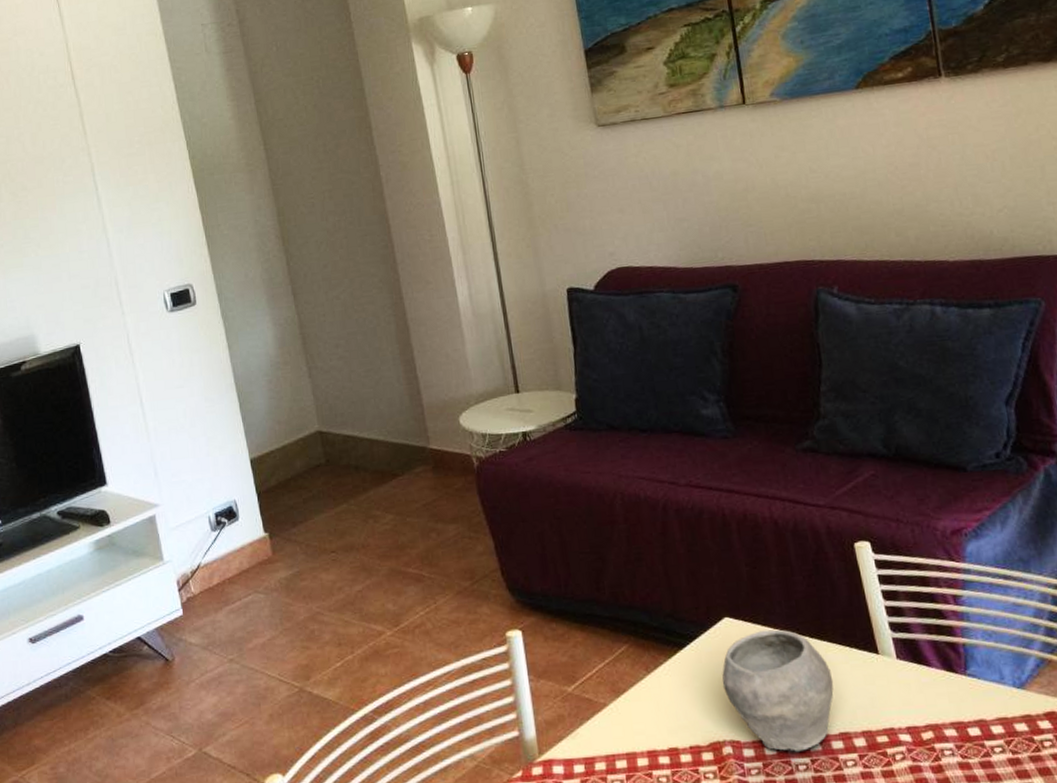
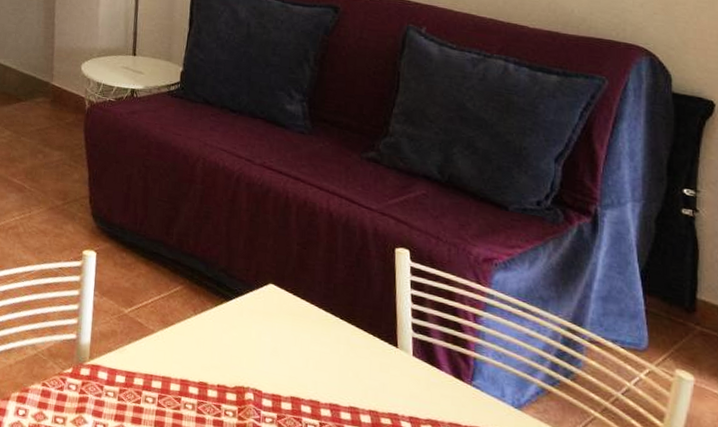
bowl: present [722,629,834,753] -> none [257,302,353,414]

